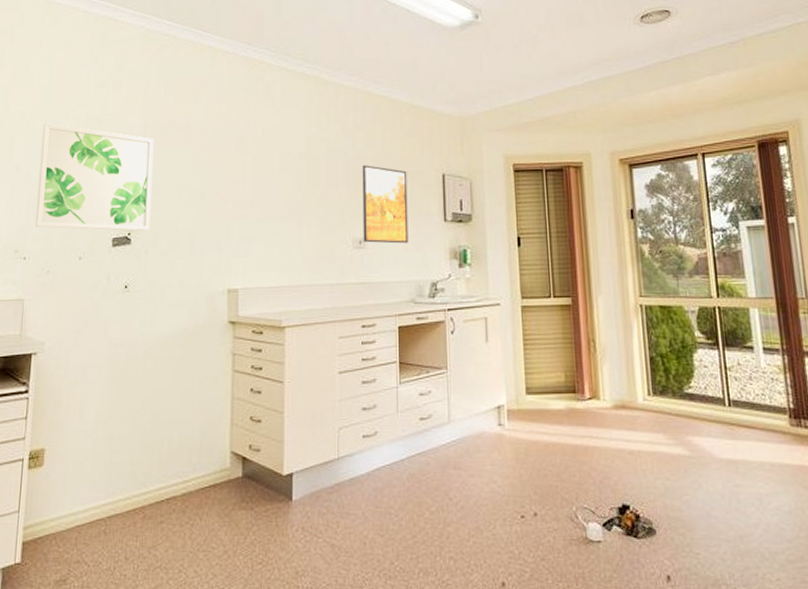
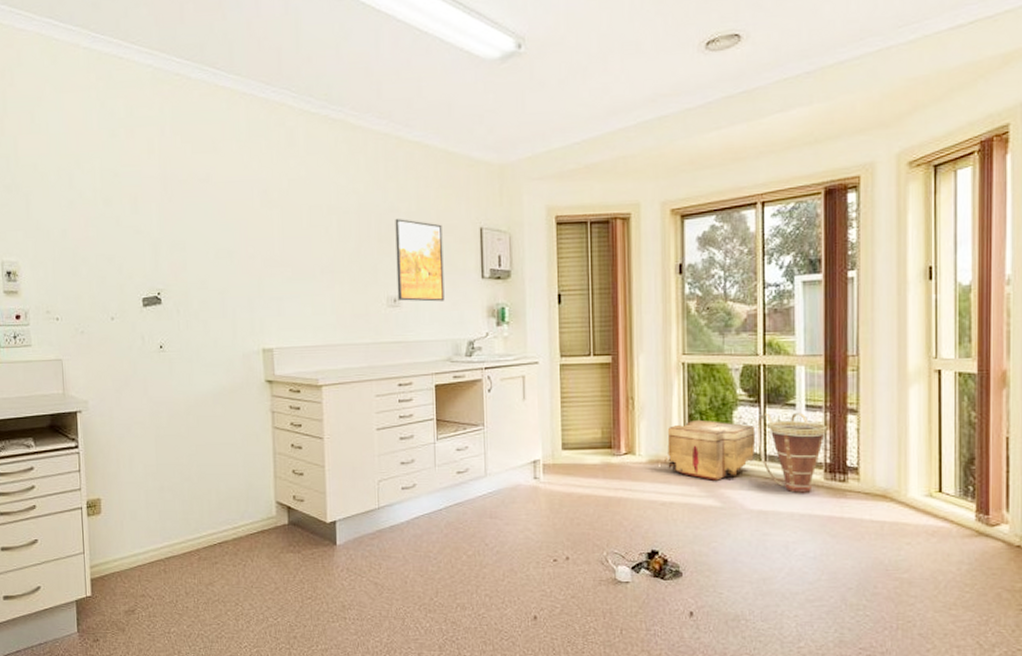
wall art: present [35,123,154,231] -> none [57,177,179,291]
cardboard box: none [629,362,719,427] -> present [665,419,756,481]
basket: none [718,355,786,440] -> present [757,412,826,493]

